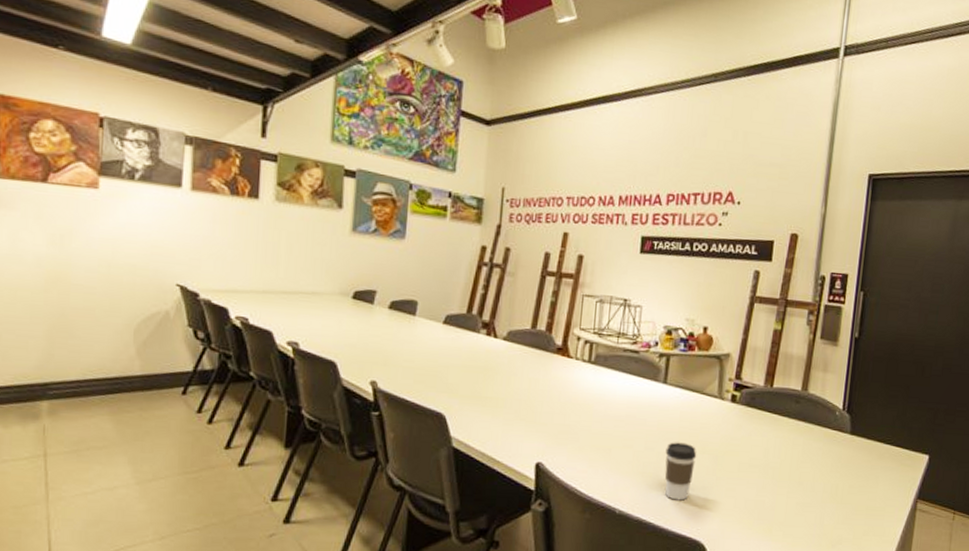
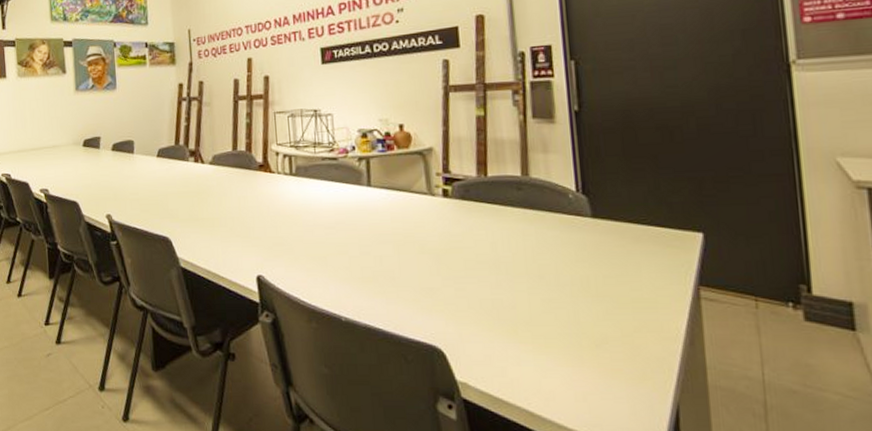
coffee cup: present [664,442,697,501] -> none [382,244,417,304]

